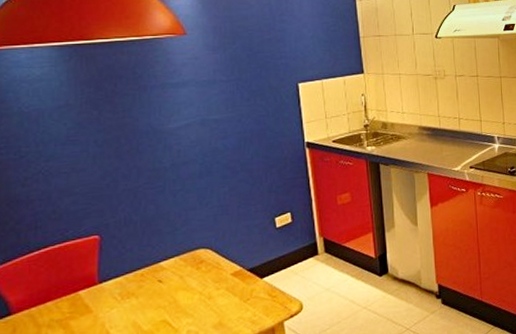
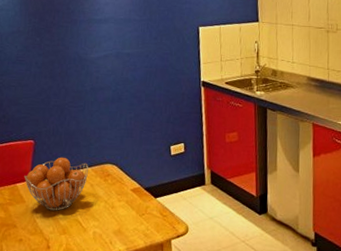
fruit basket: none [88,249,175,316] -> present [24,157,88,211]

